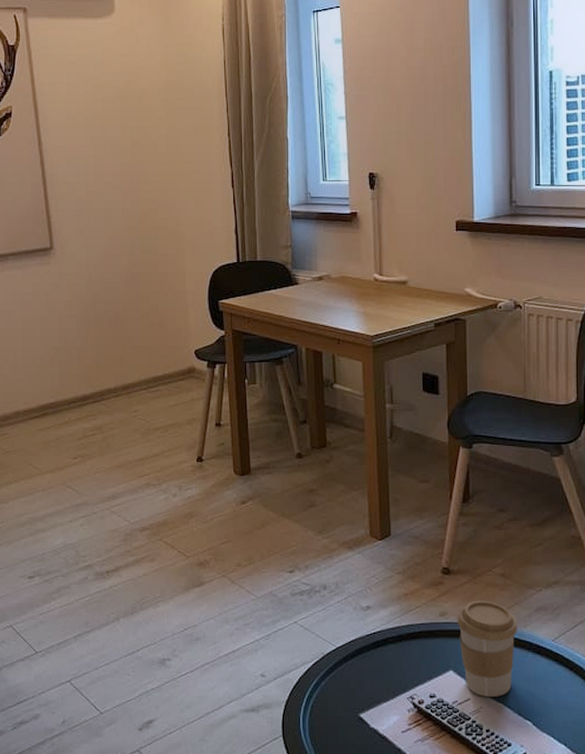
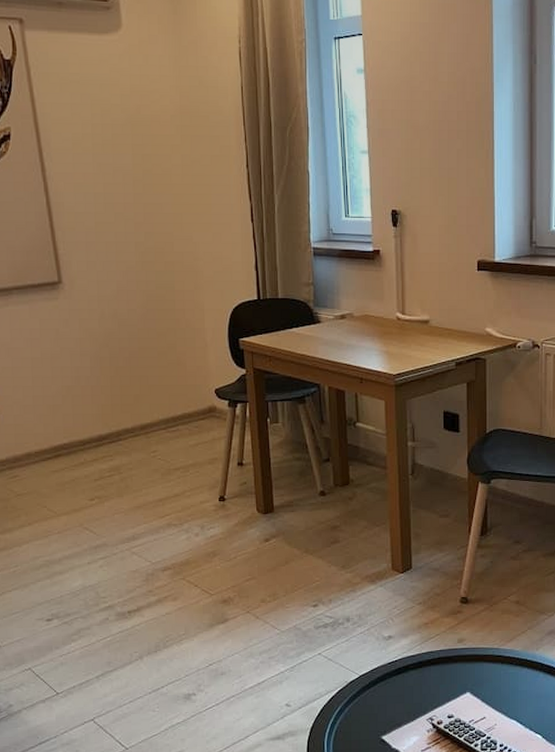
coffee cup: present [457,600,518,697] -> none [474,626,531,715]

